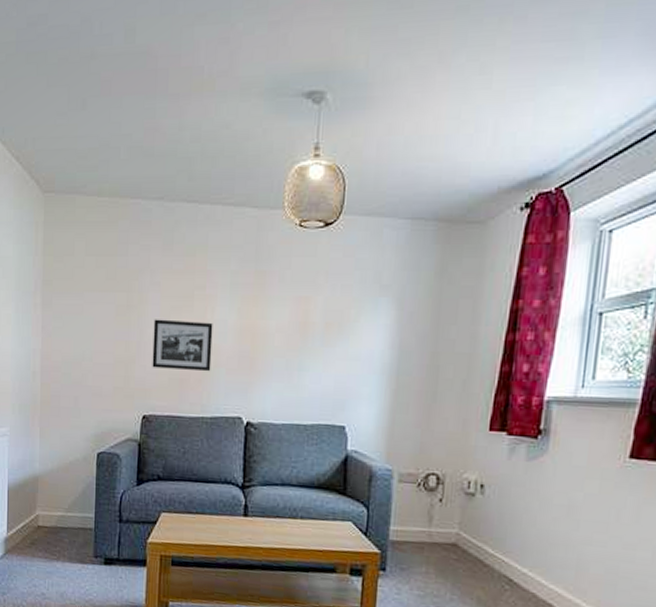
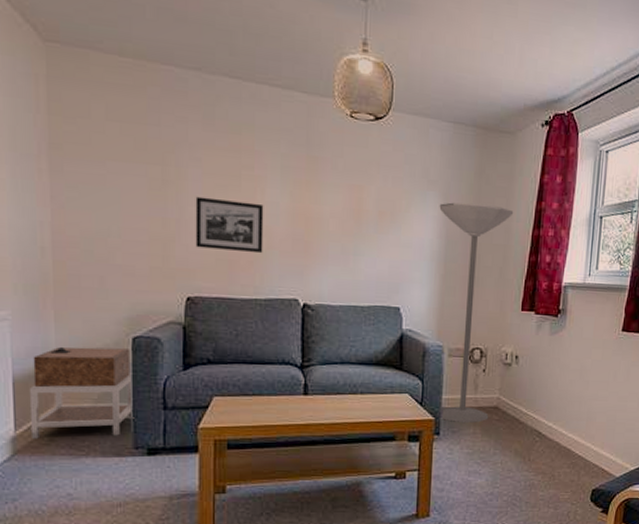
nightstand: none [18,459,96,544] -> present [29,346,134,439]
floor lamp: none [387,307,482,561] -> present [439,202,514,423]

